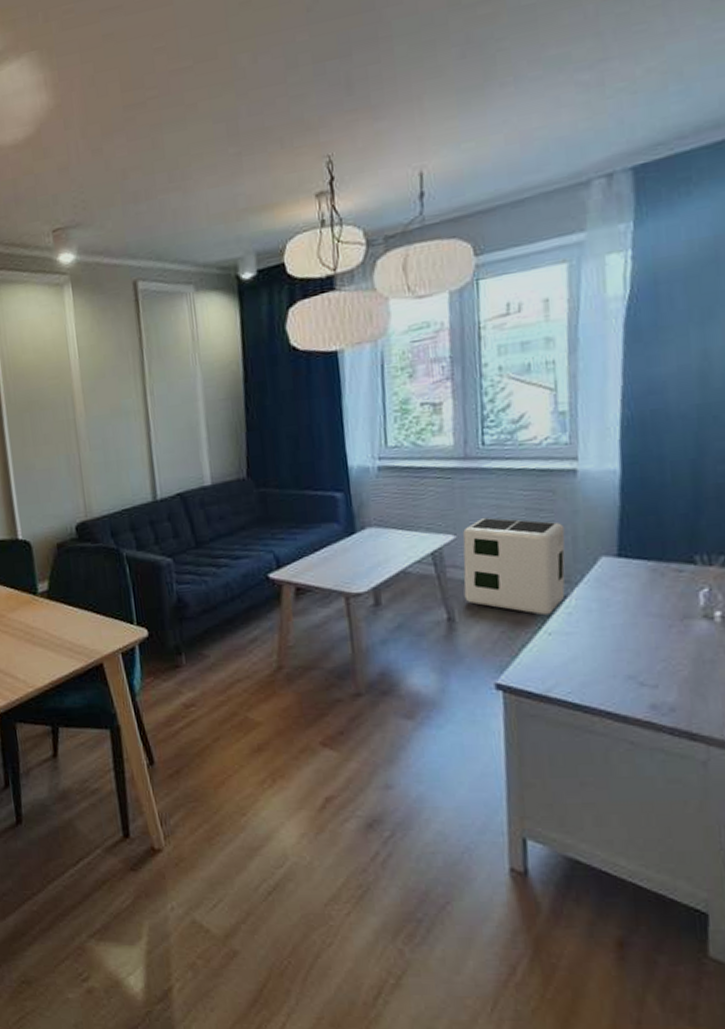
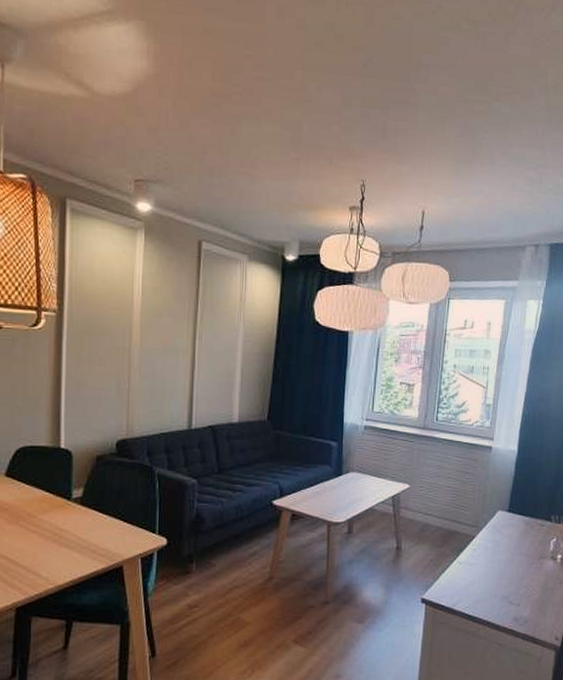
air purifier: present [462,517,566,616] -> none [410,473,479,550]

